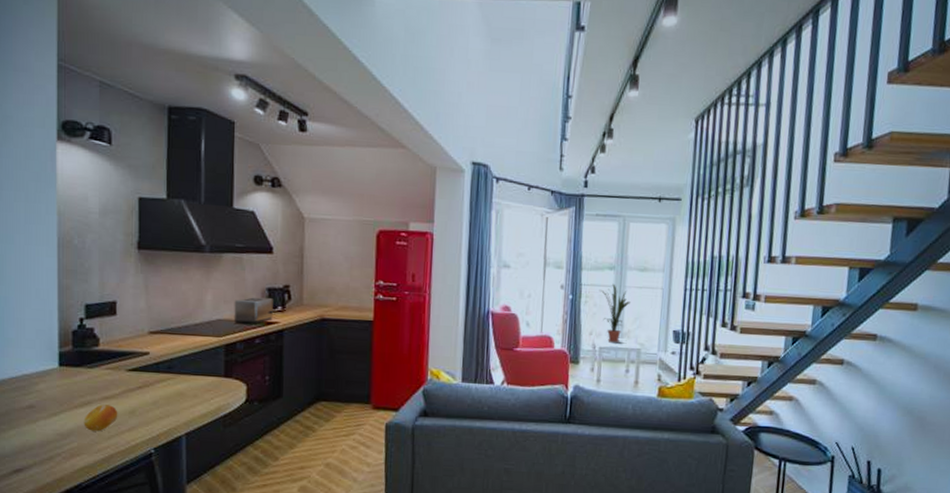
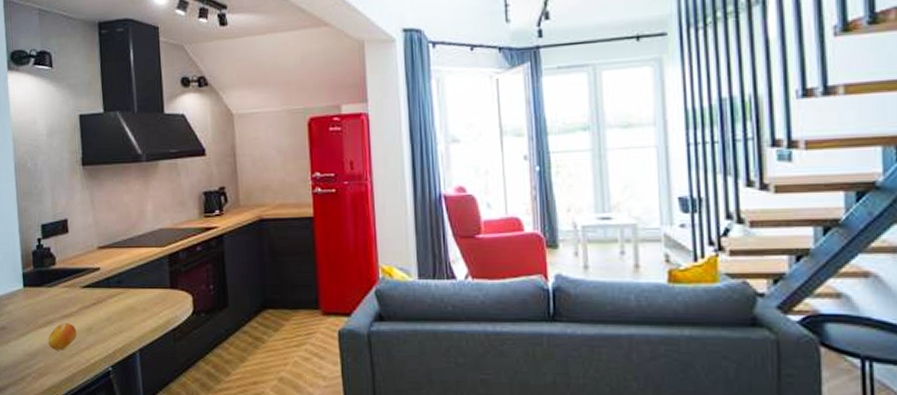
toaster: present [234,297,273,325] -> none [173,202,211,231]
house plant: present [599,284,630,343] -> none [572,147,616,220]

